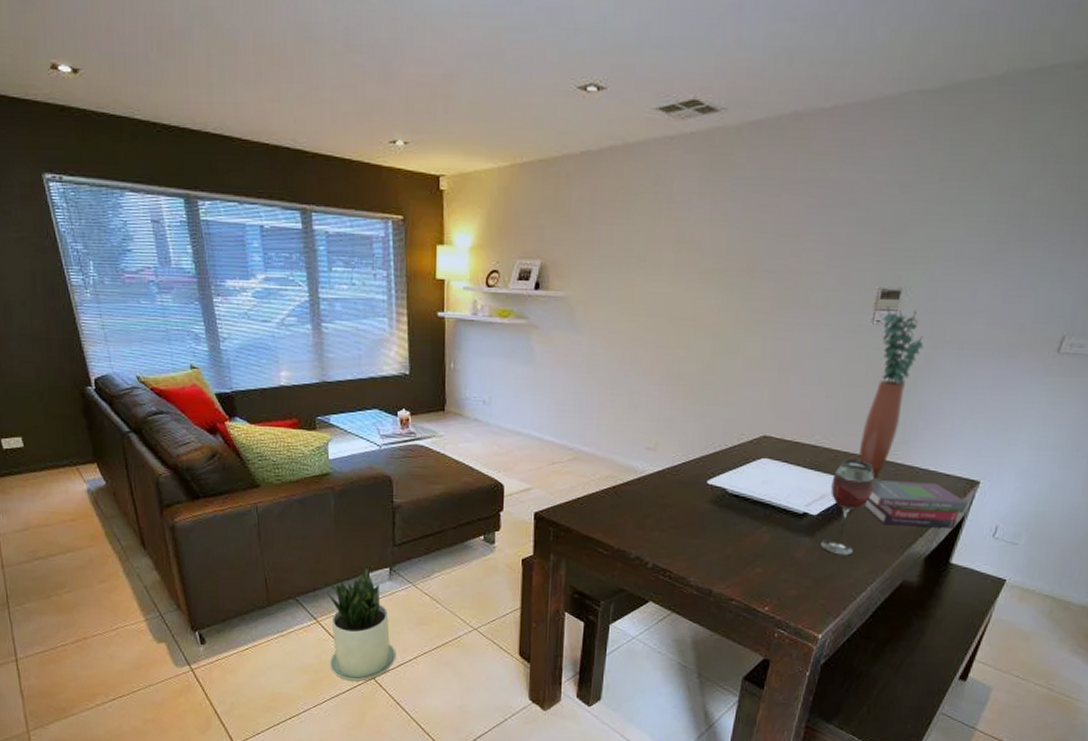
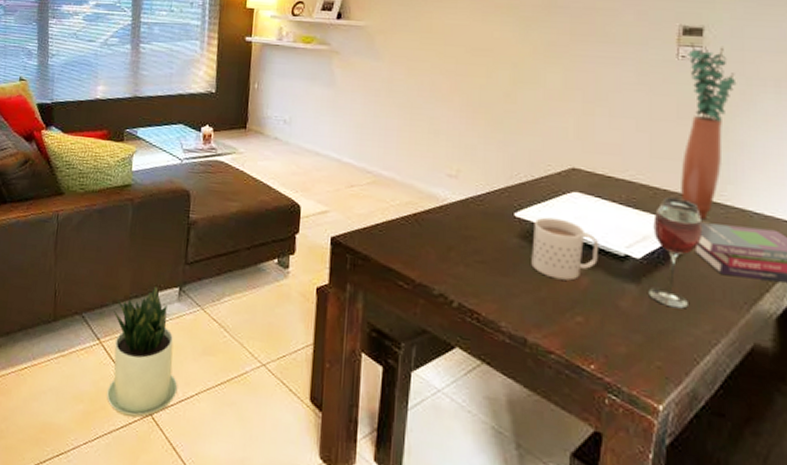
mug: none [720,483,782,538] -> present [531,217,599,281]

